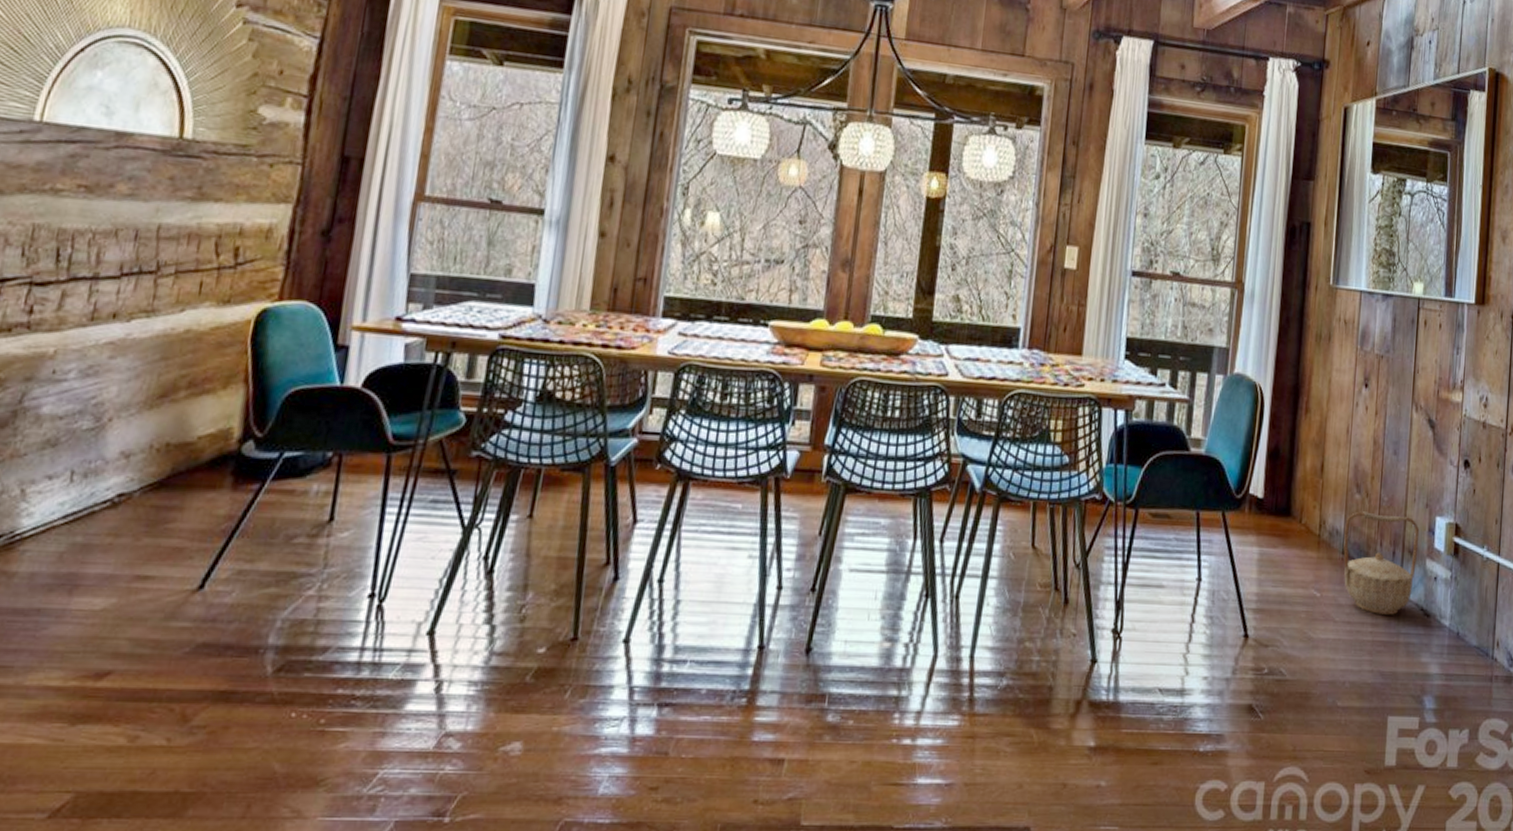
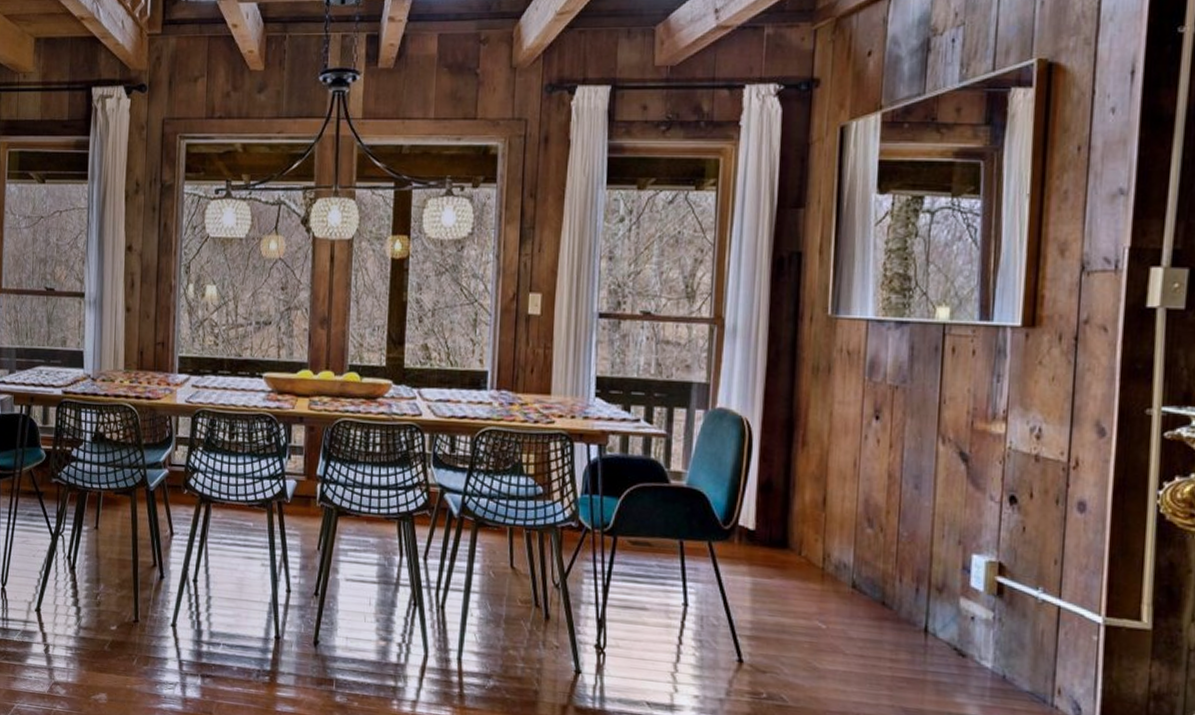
basket: present [1343,511,1420,615] -> none [853,546,951,652]

